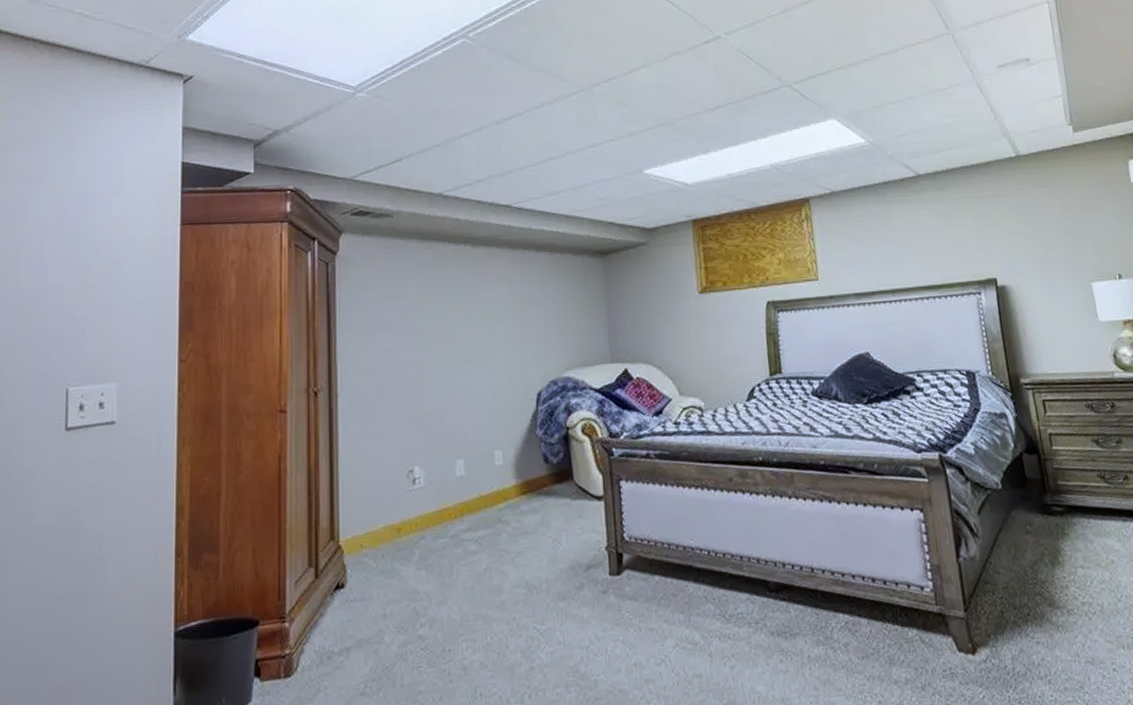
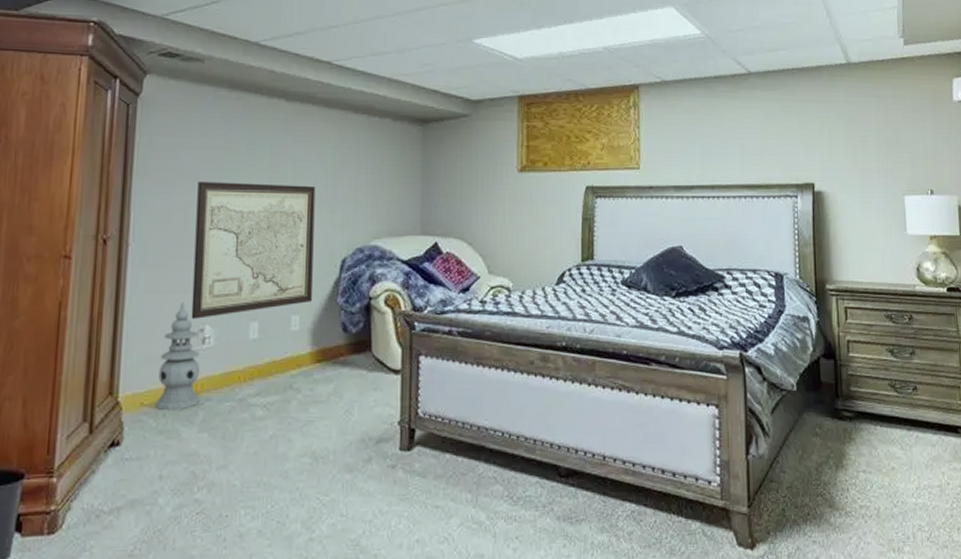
lantern: none [374,446,416,551] -> present [155,302,200,411]
wall art: none [397,325,512,461] -> present [191,182,316,319]

